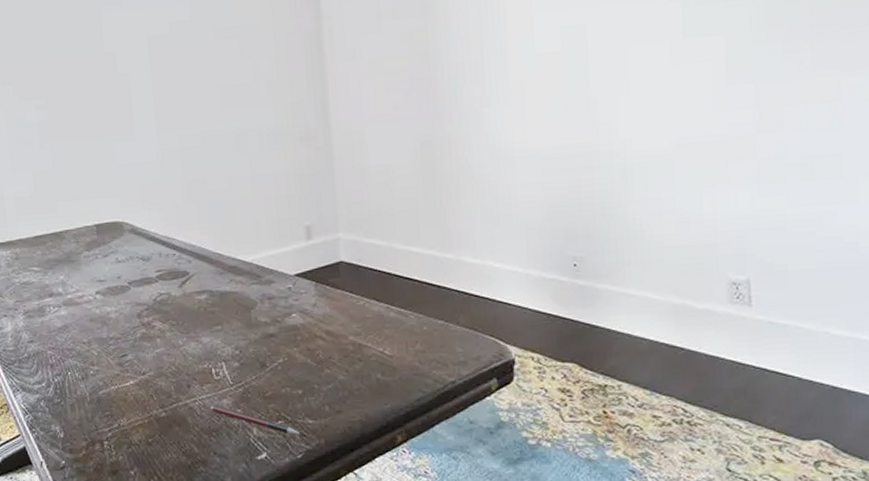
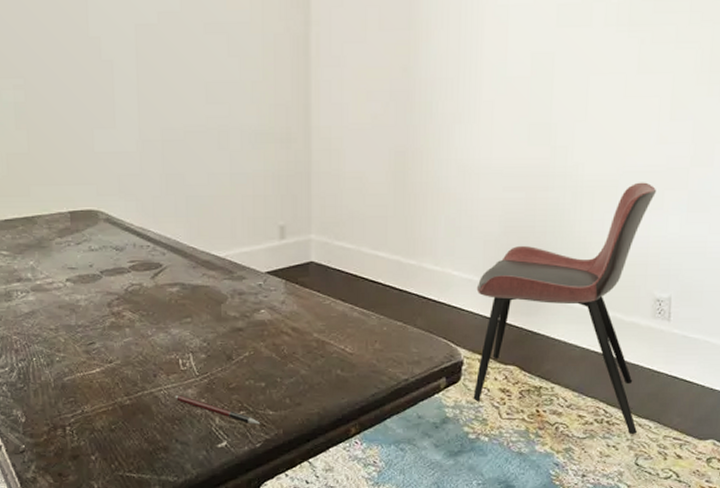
dining chair: none [522,154,725,435] -> present [473,182,656,434]

